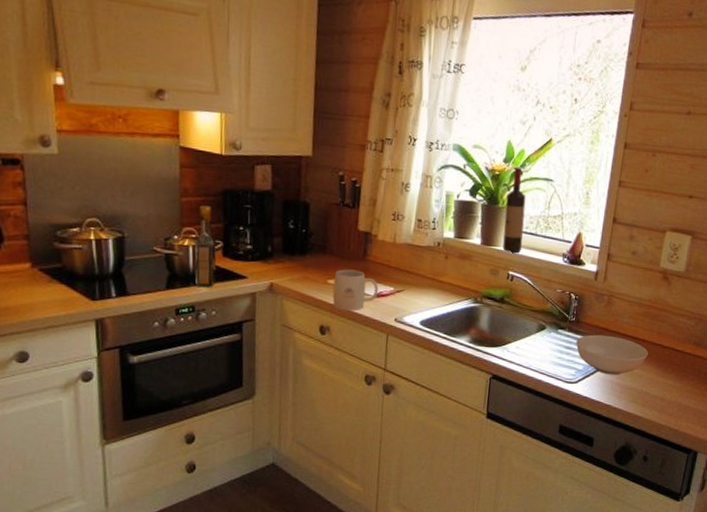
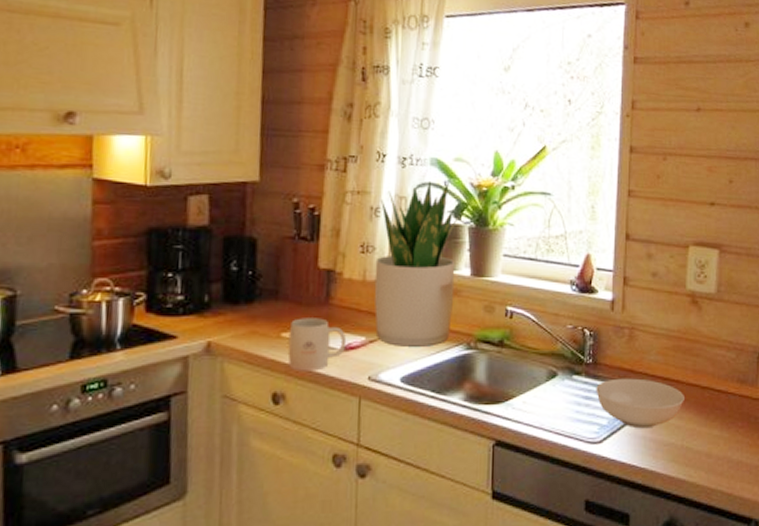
bottle: present [194,205,217,287] -> none [108,249,138,354]
planter: none [402,163,474,299] -> present [374,180,458,347]
wine bottle: present [502,166,526,253] -> none [496,180,521,284]

